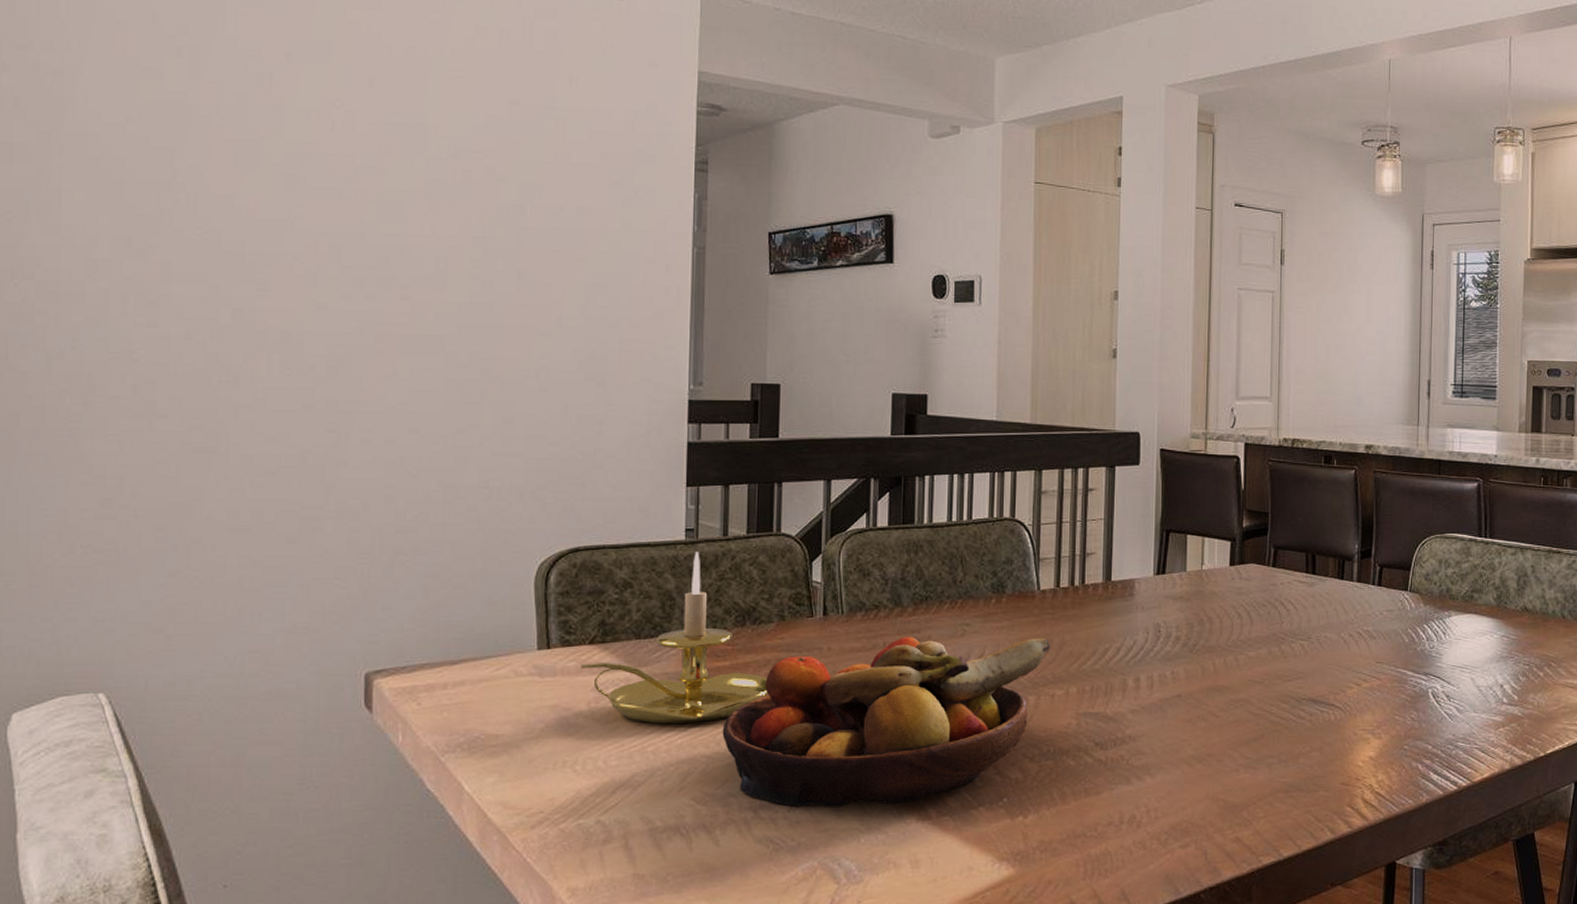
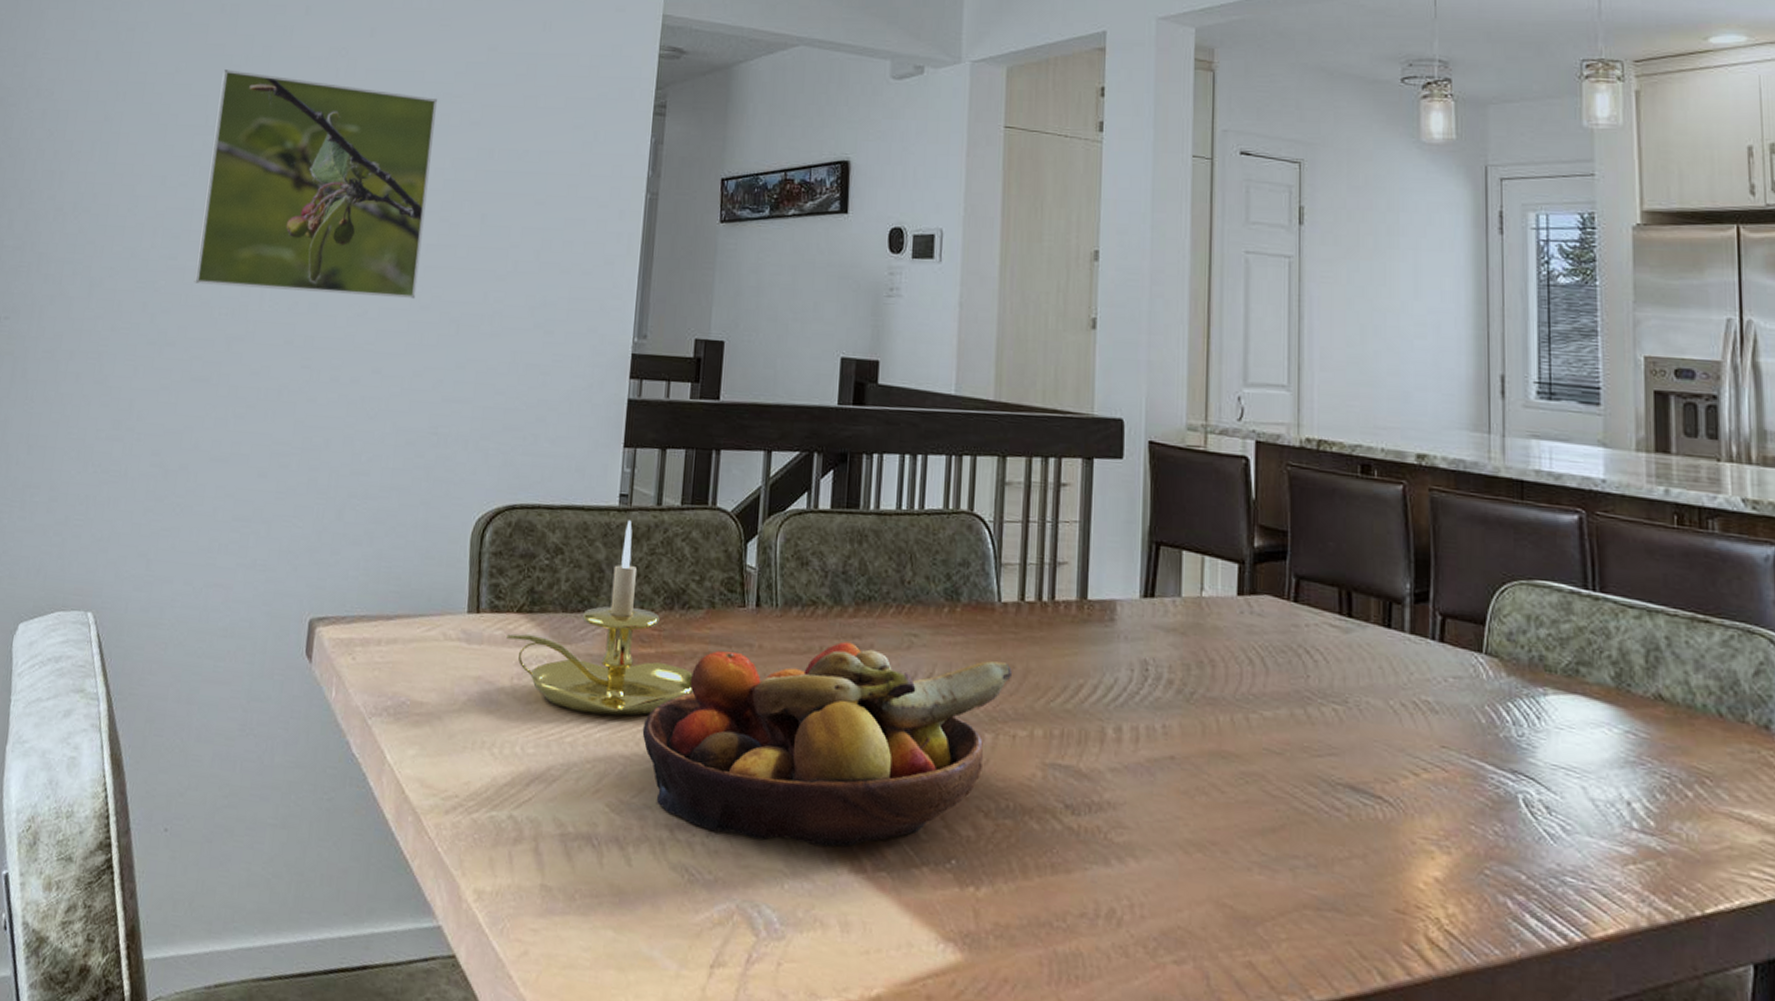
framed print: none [182,120,455,357] -> present [193,69,437,298]

